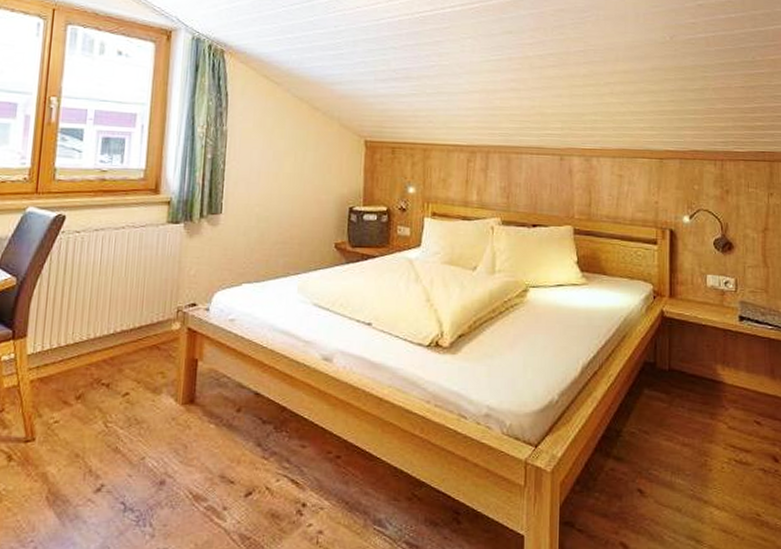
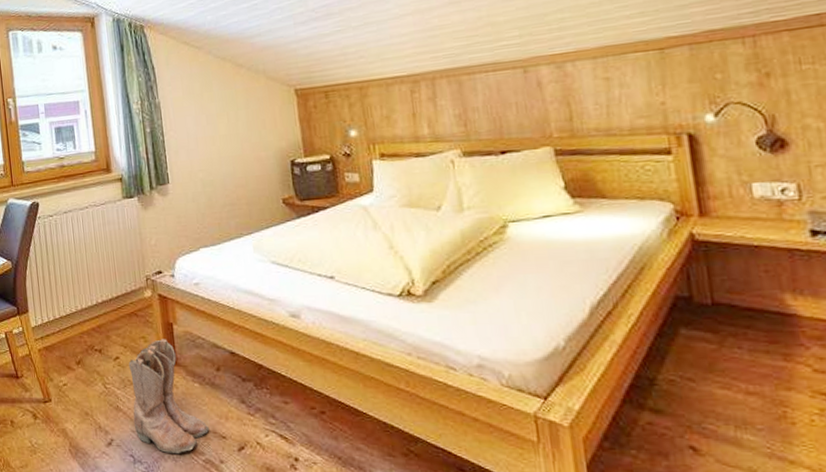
boots: none [132,376,218,500] -> present [128,339,210,453]

